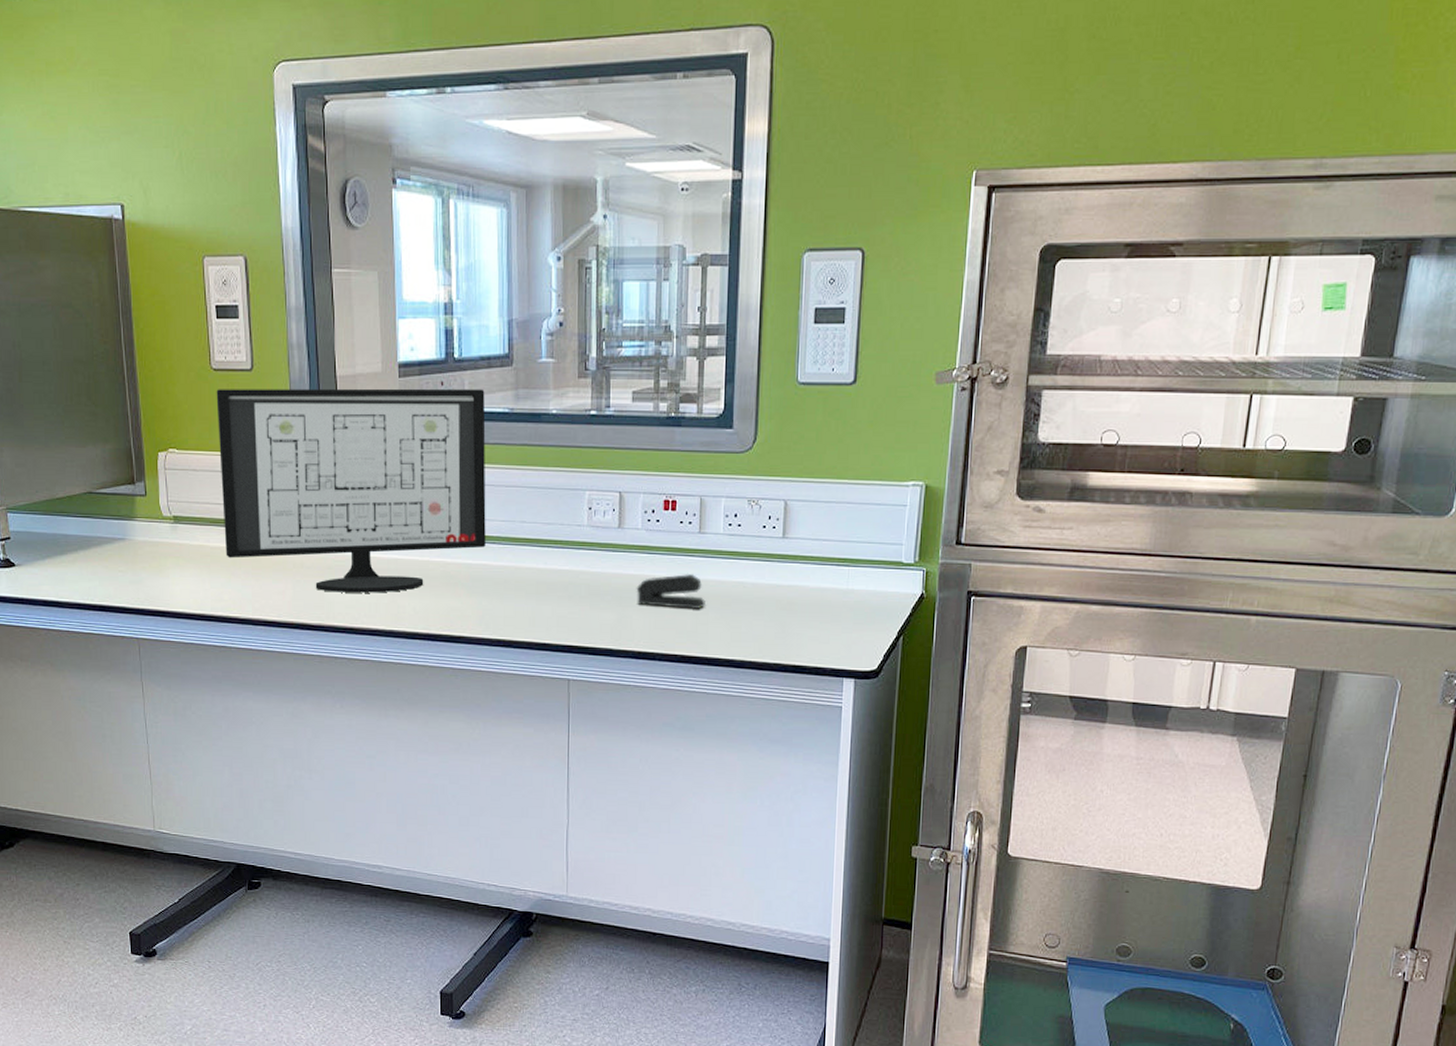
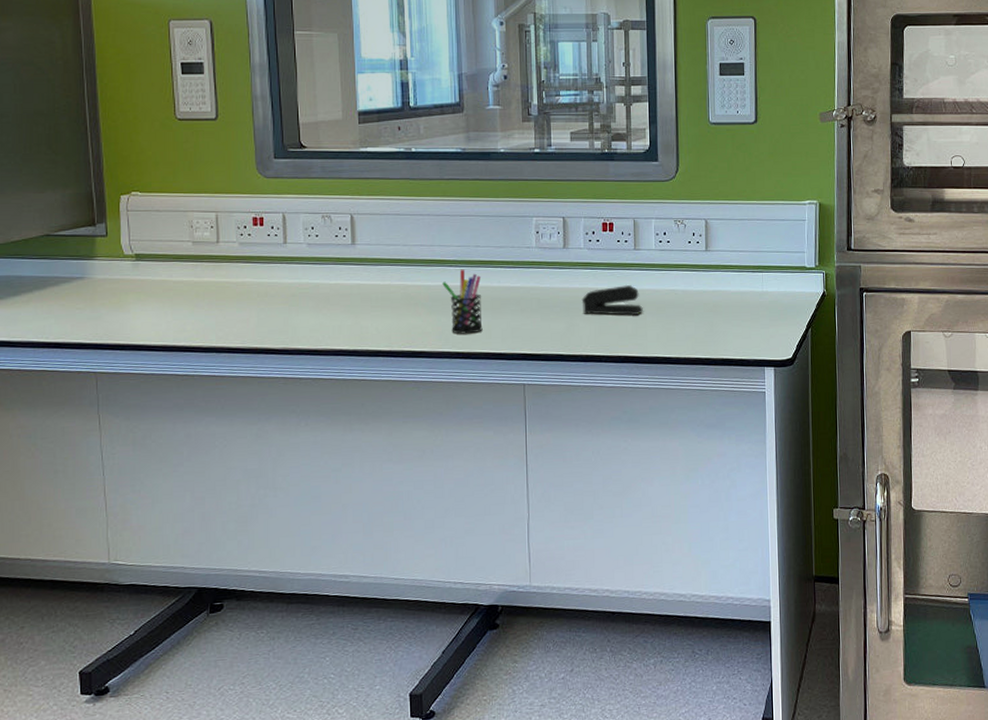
computer monitor: present [216,388,486,593] -> none [181,132,443,318]
pen holder: none [484,547,526,620] -> present [442,269,483,334]

